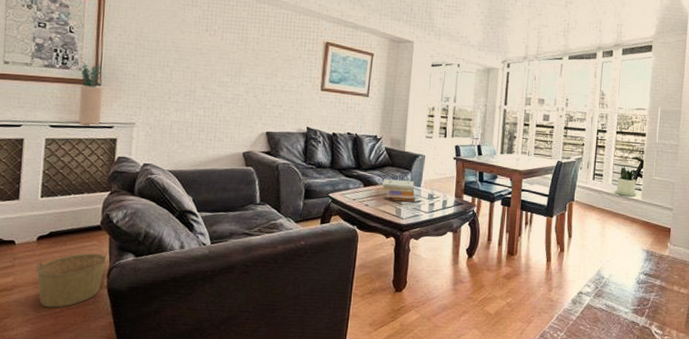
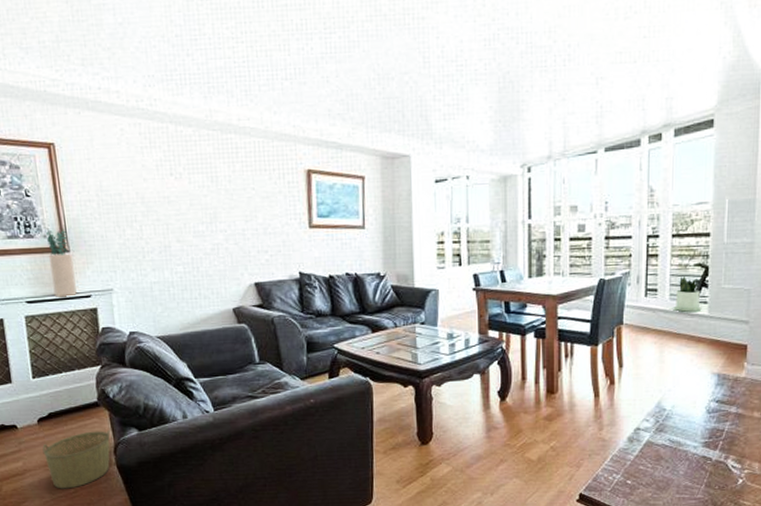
books: present [381,178,415,202] -> none [391,319,432,346]

